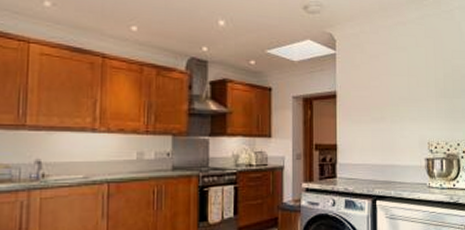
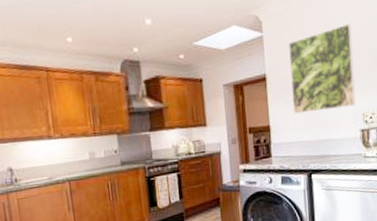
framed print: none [360,53,422,135] -> present [289,23,356,114]

